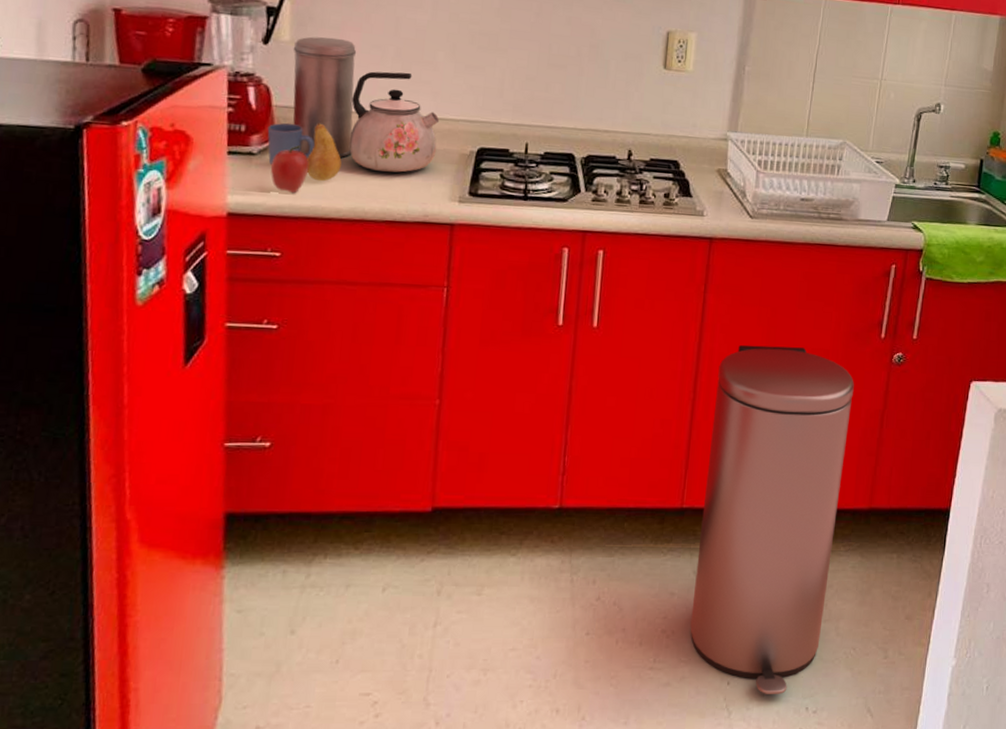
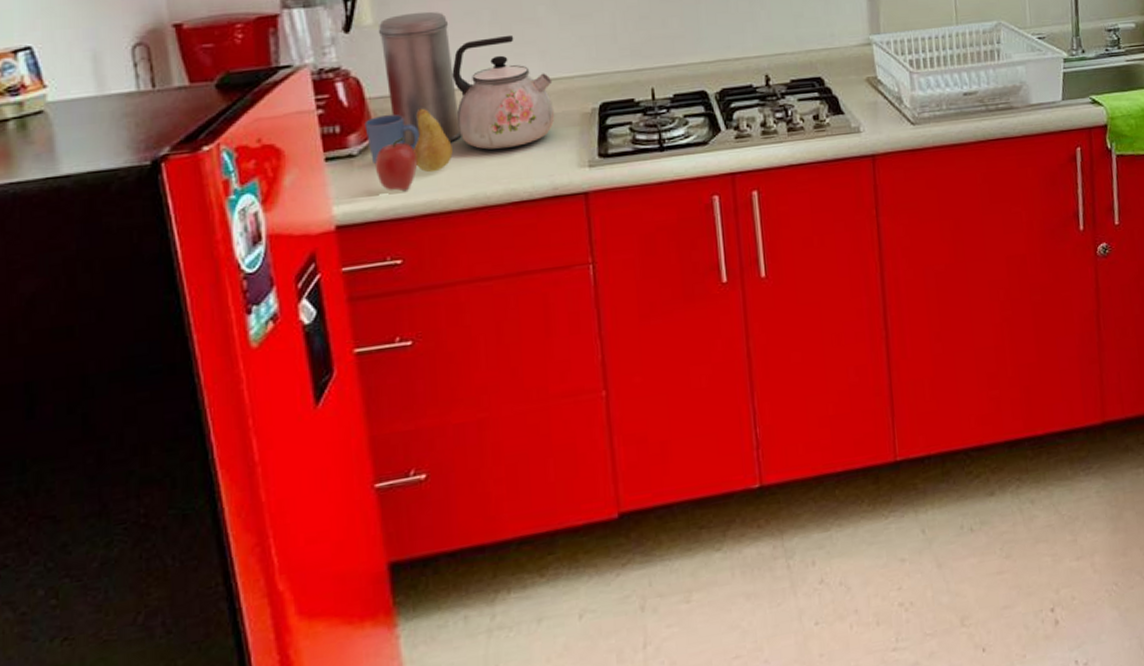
pedal bin: present [690,344,854,695] -> none [907,257,1077,655]

